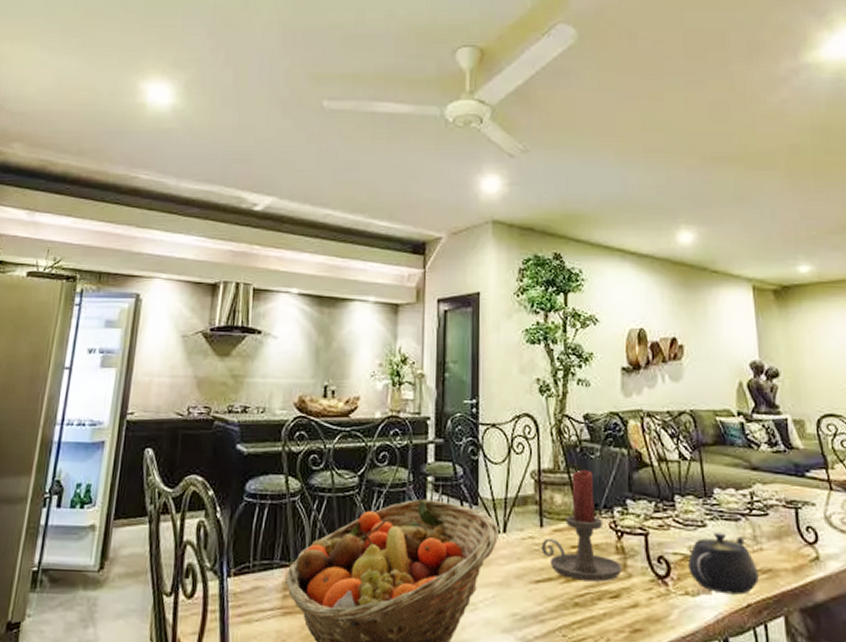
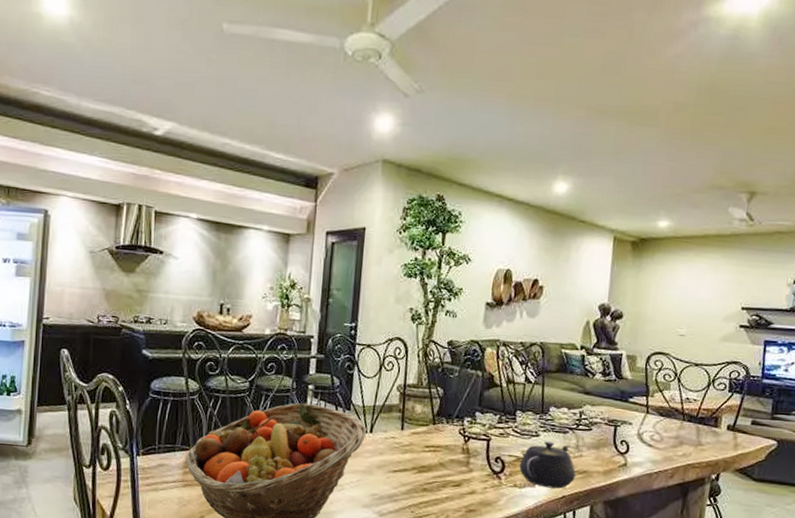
candle holder: present [542,469,623,582] -> none [401,386,466,474]

